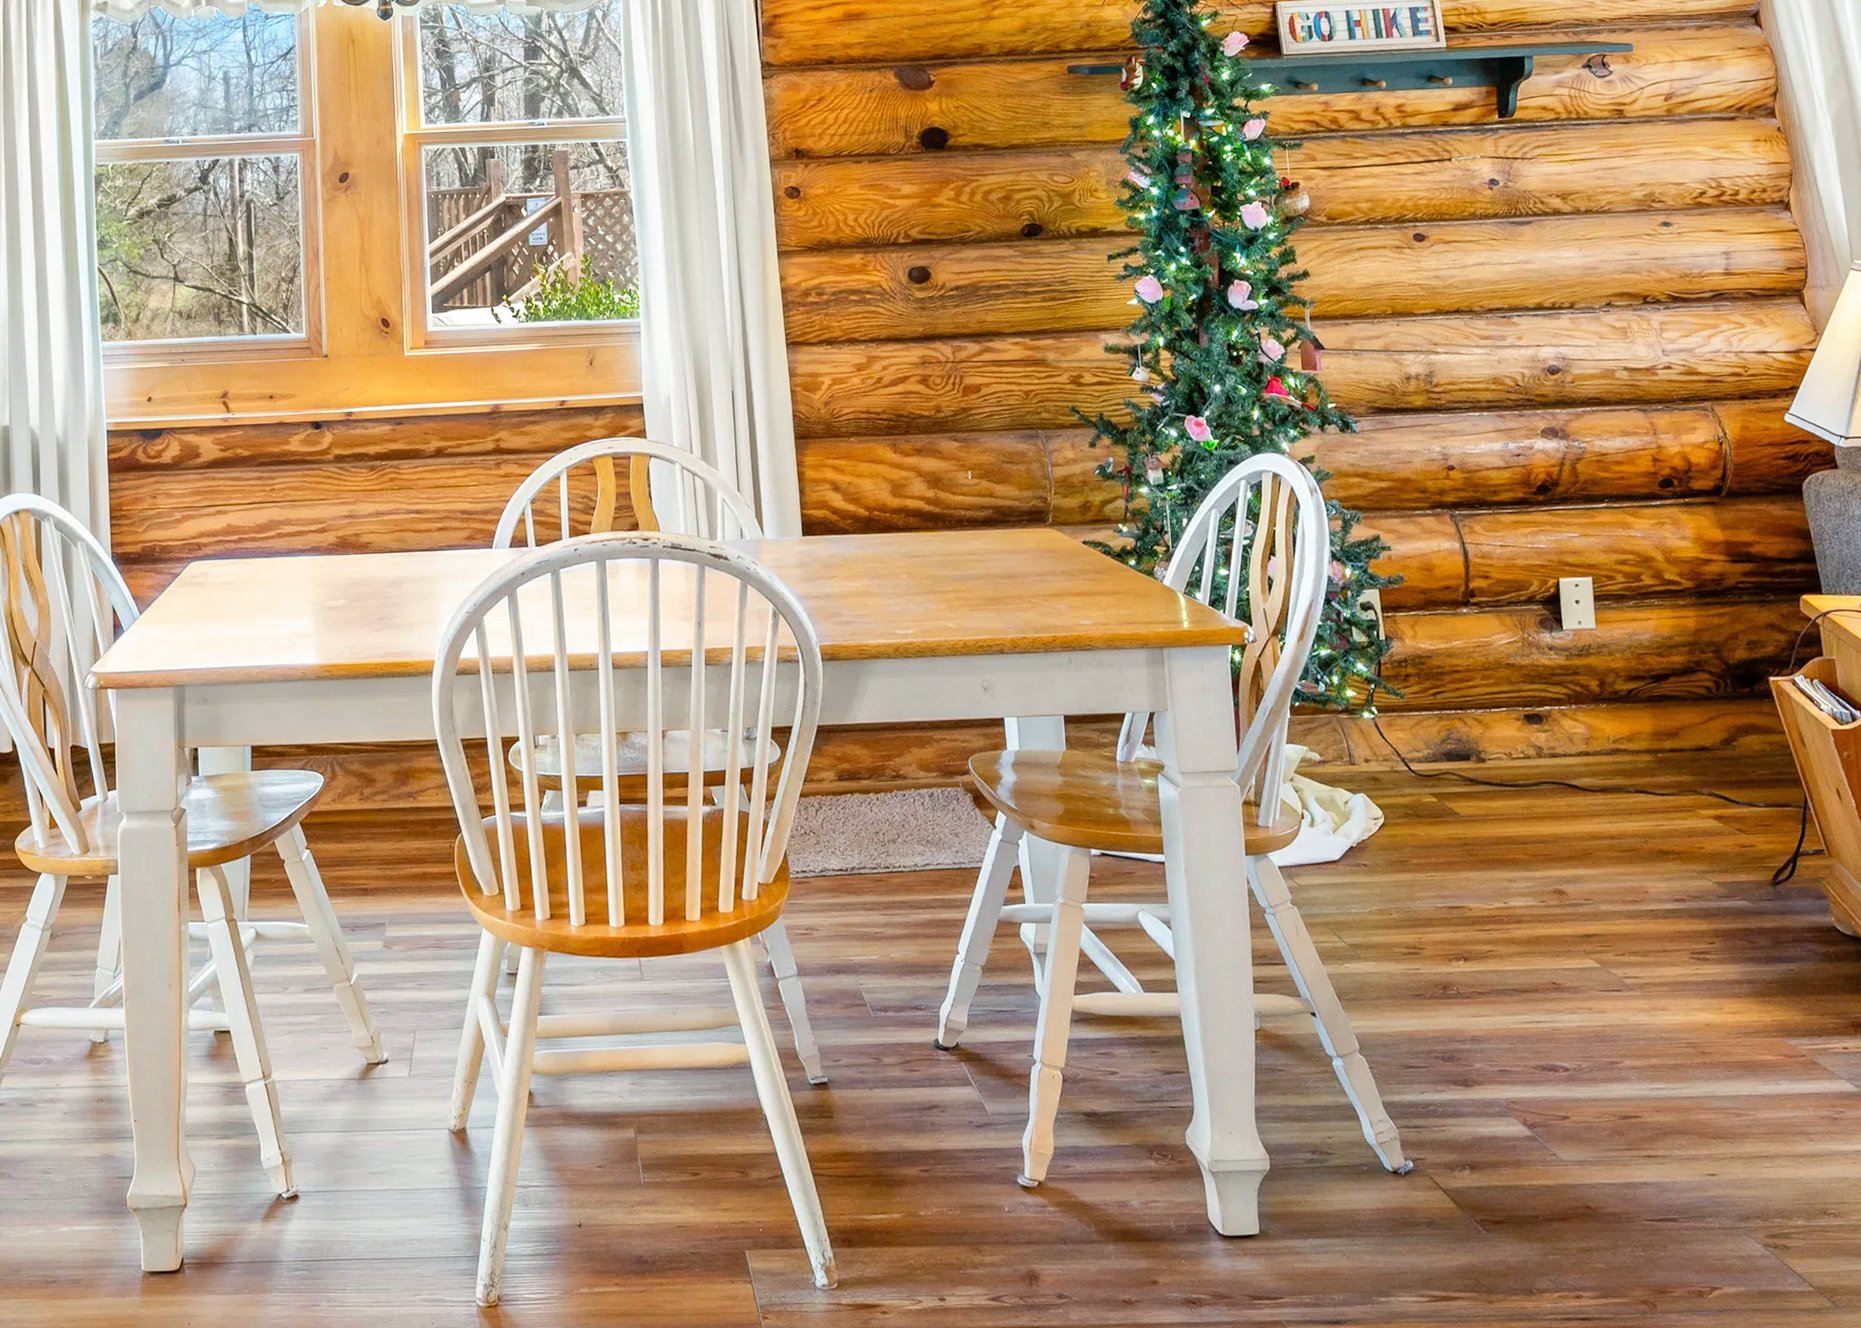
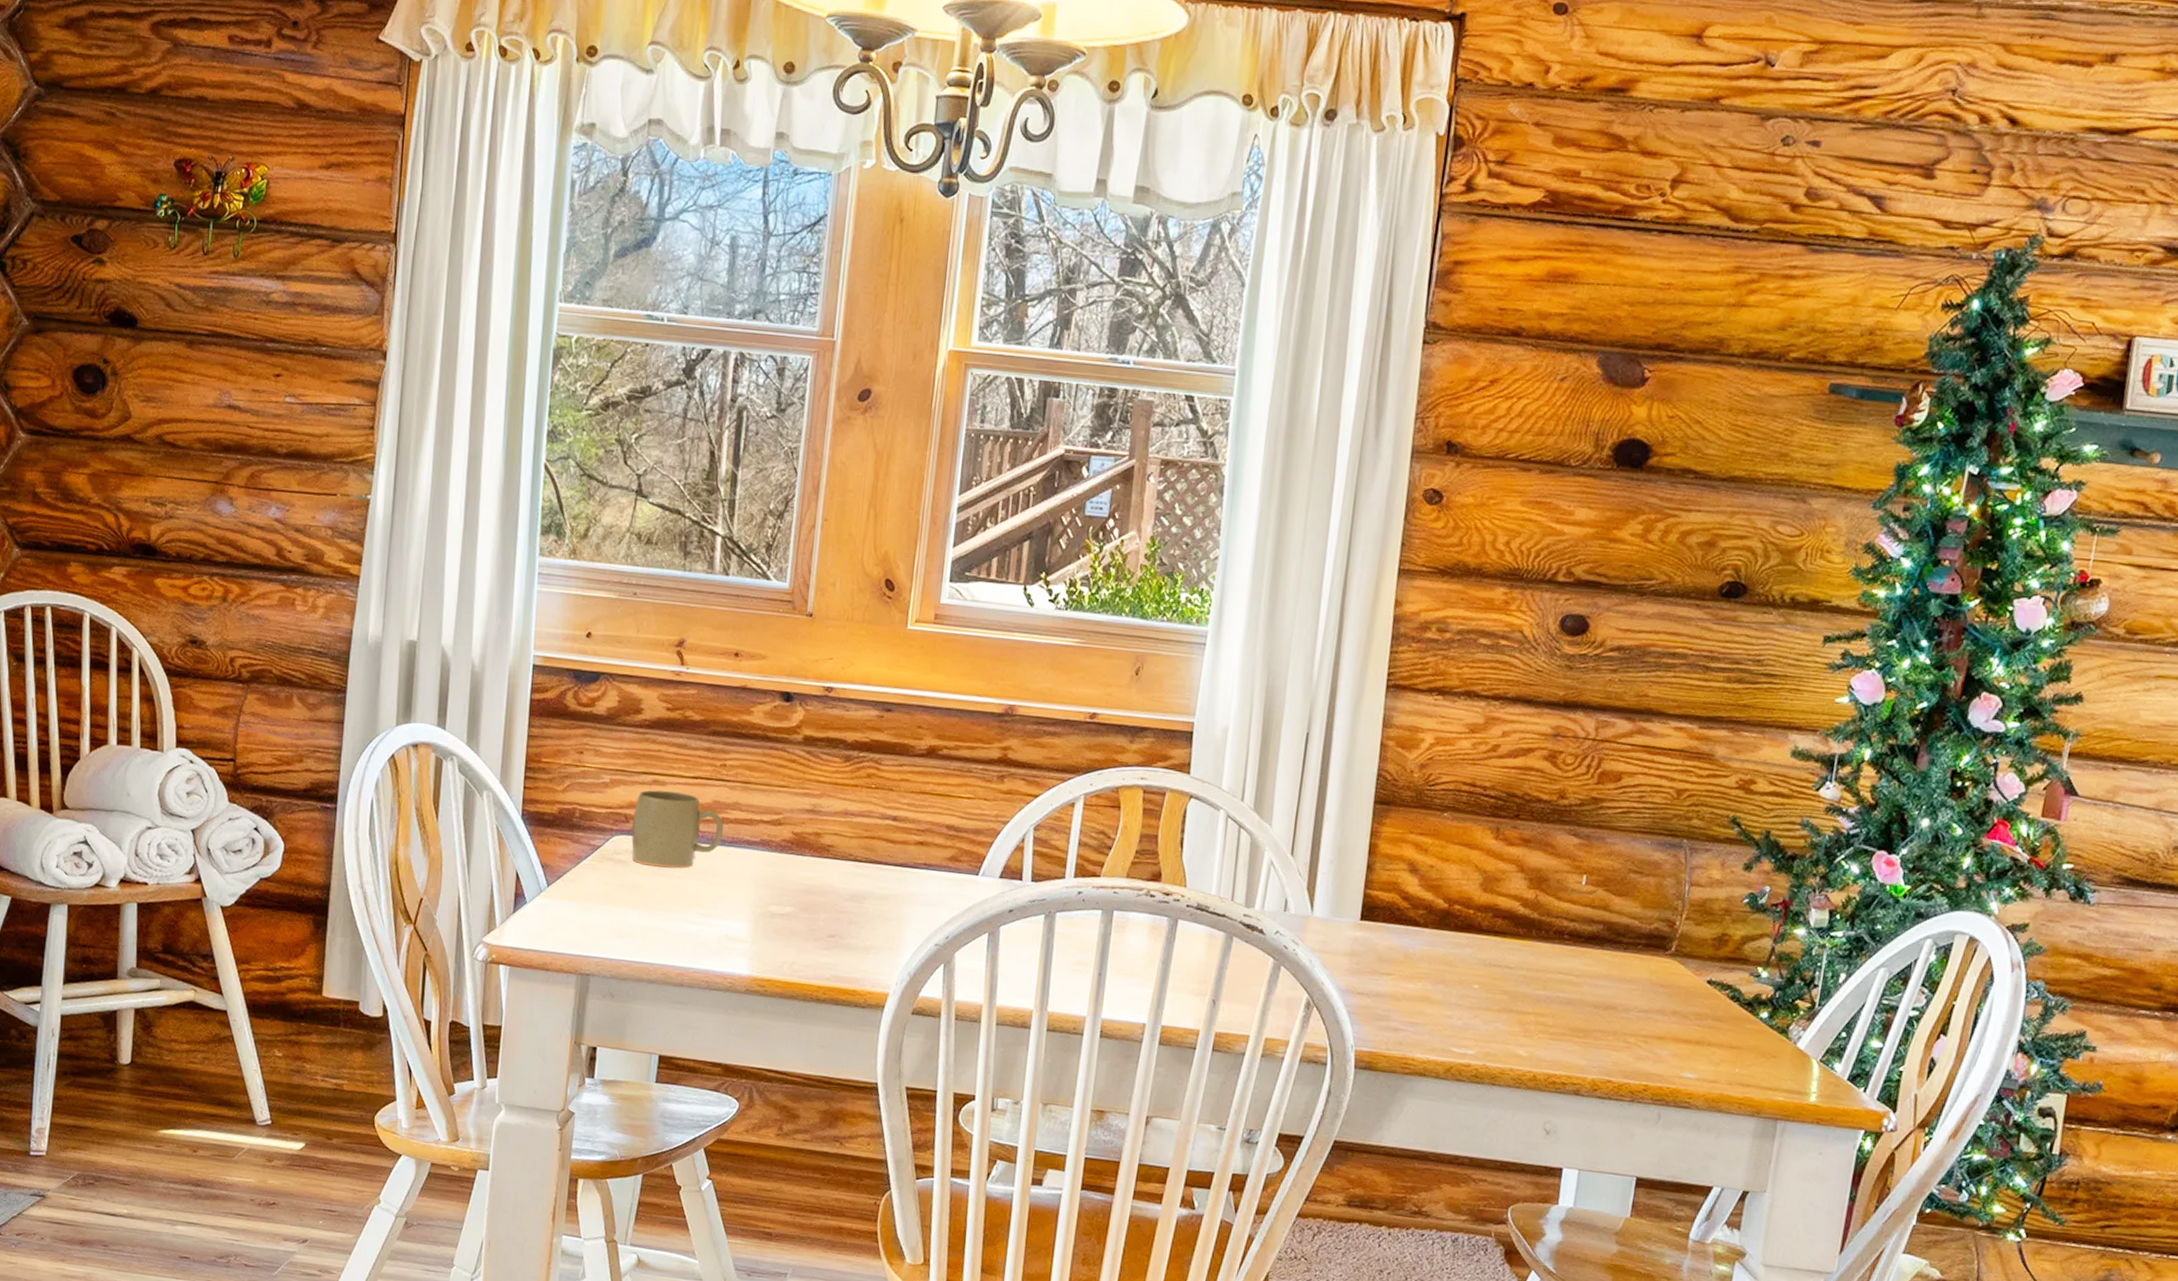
mug: none [204,518,279,584] -> present [631,790,724,869]

